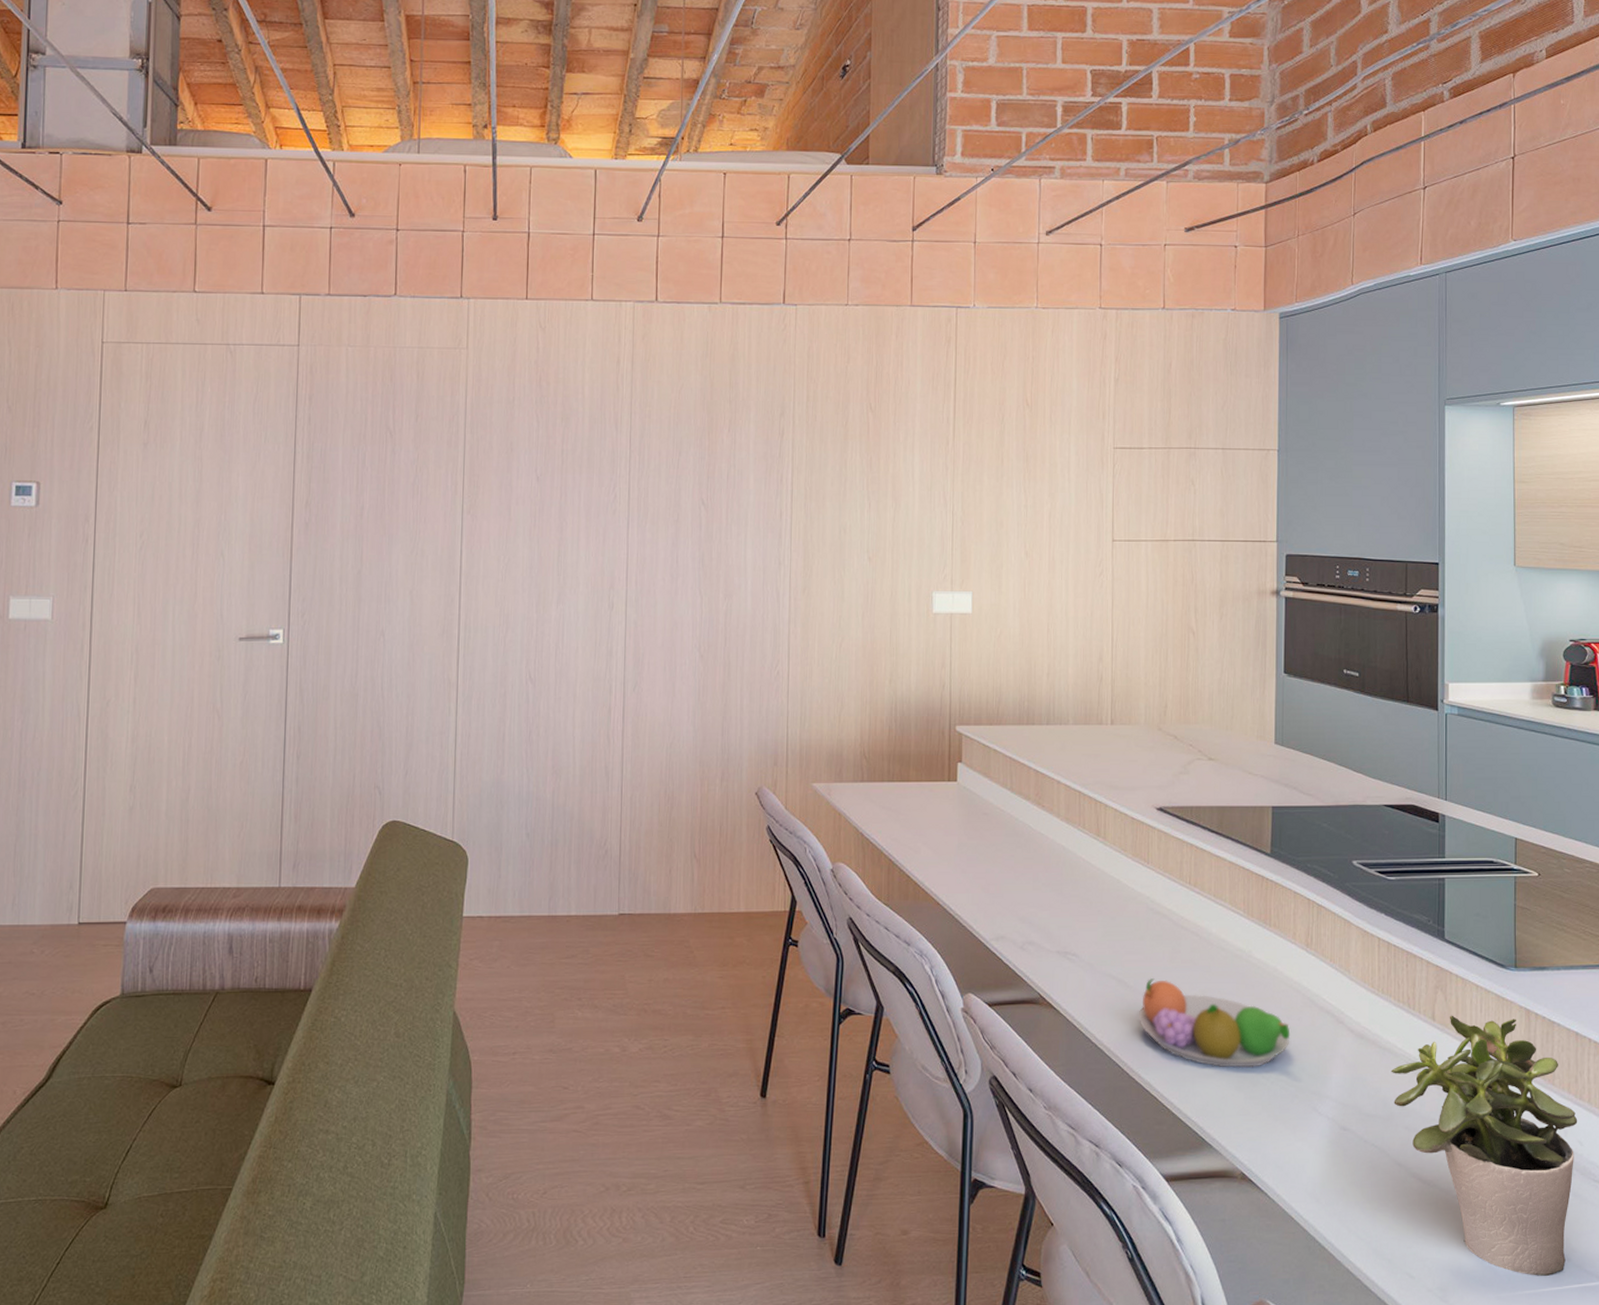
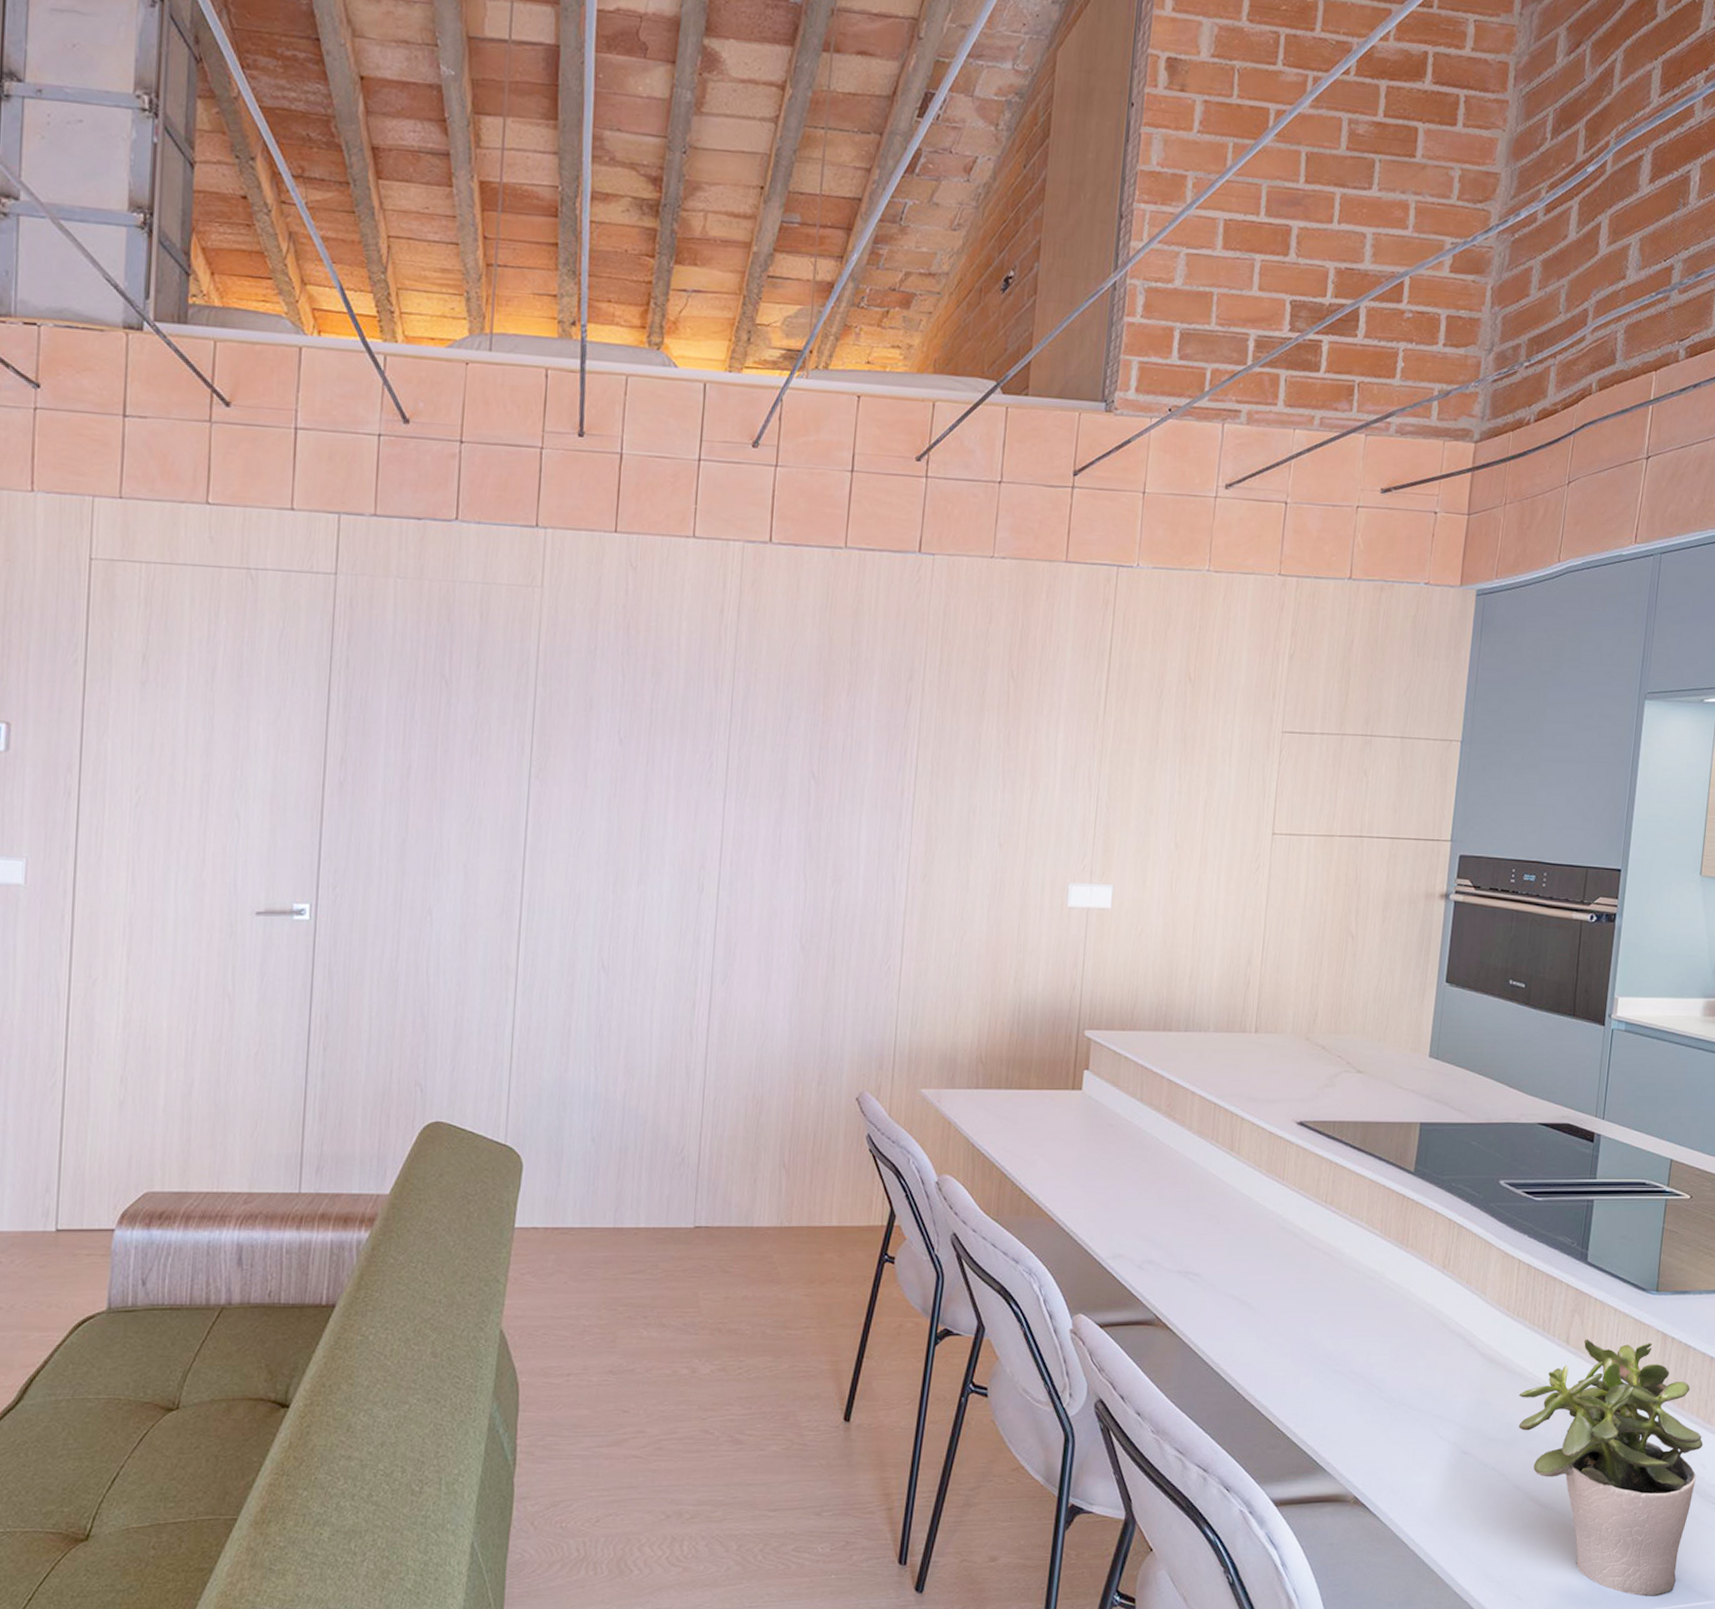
fruit bowl: present [1138,979,1290,1068] -> none [1259,1300,1418,1392]

